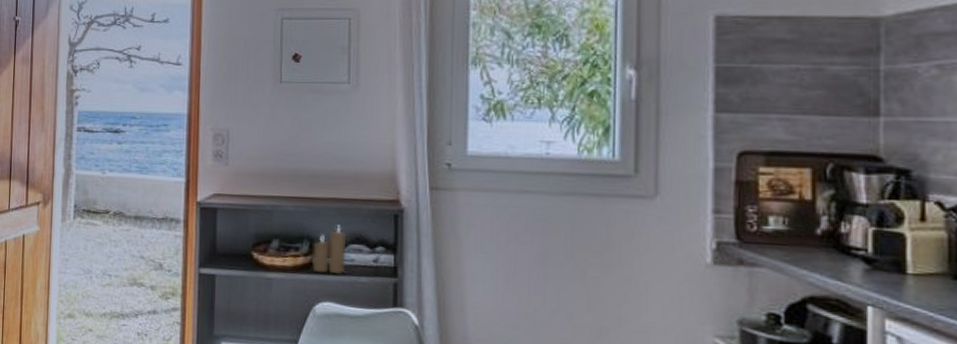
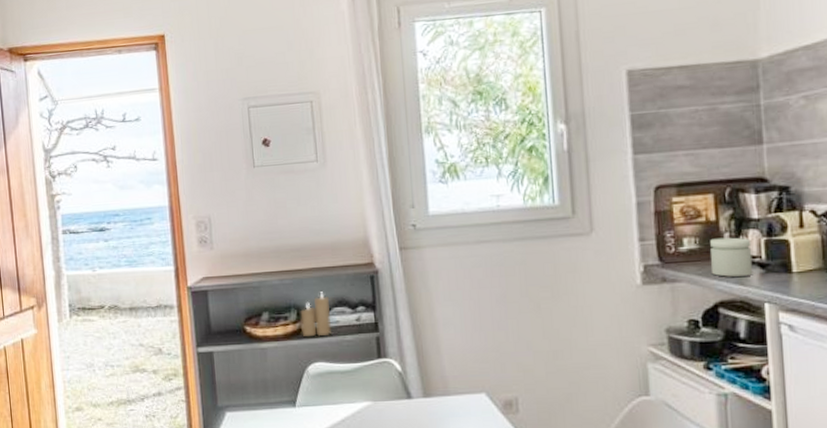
jar: none [800,221,856,272] -> present [710,237,753,278]

